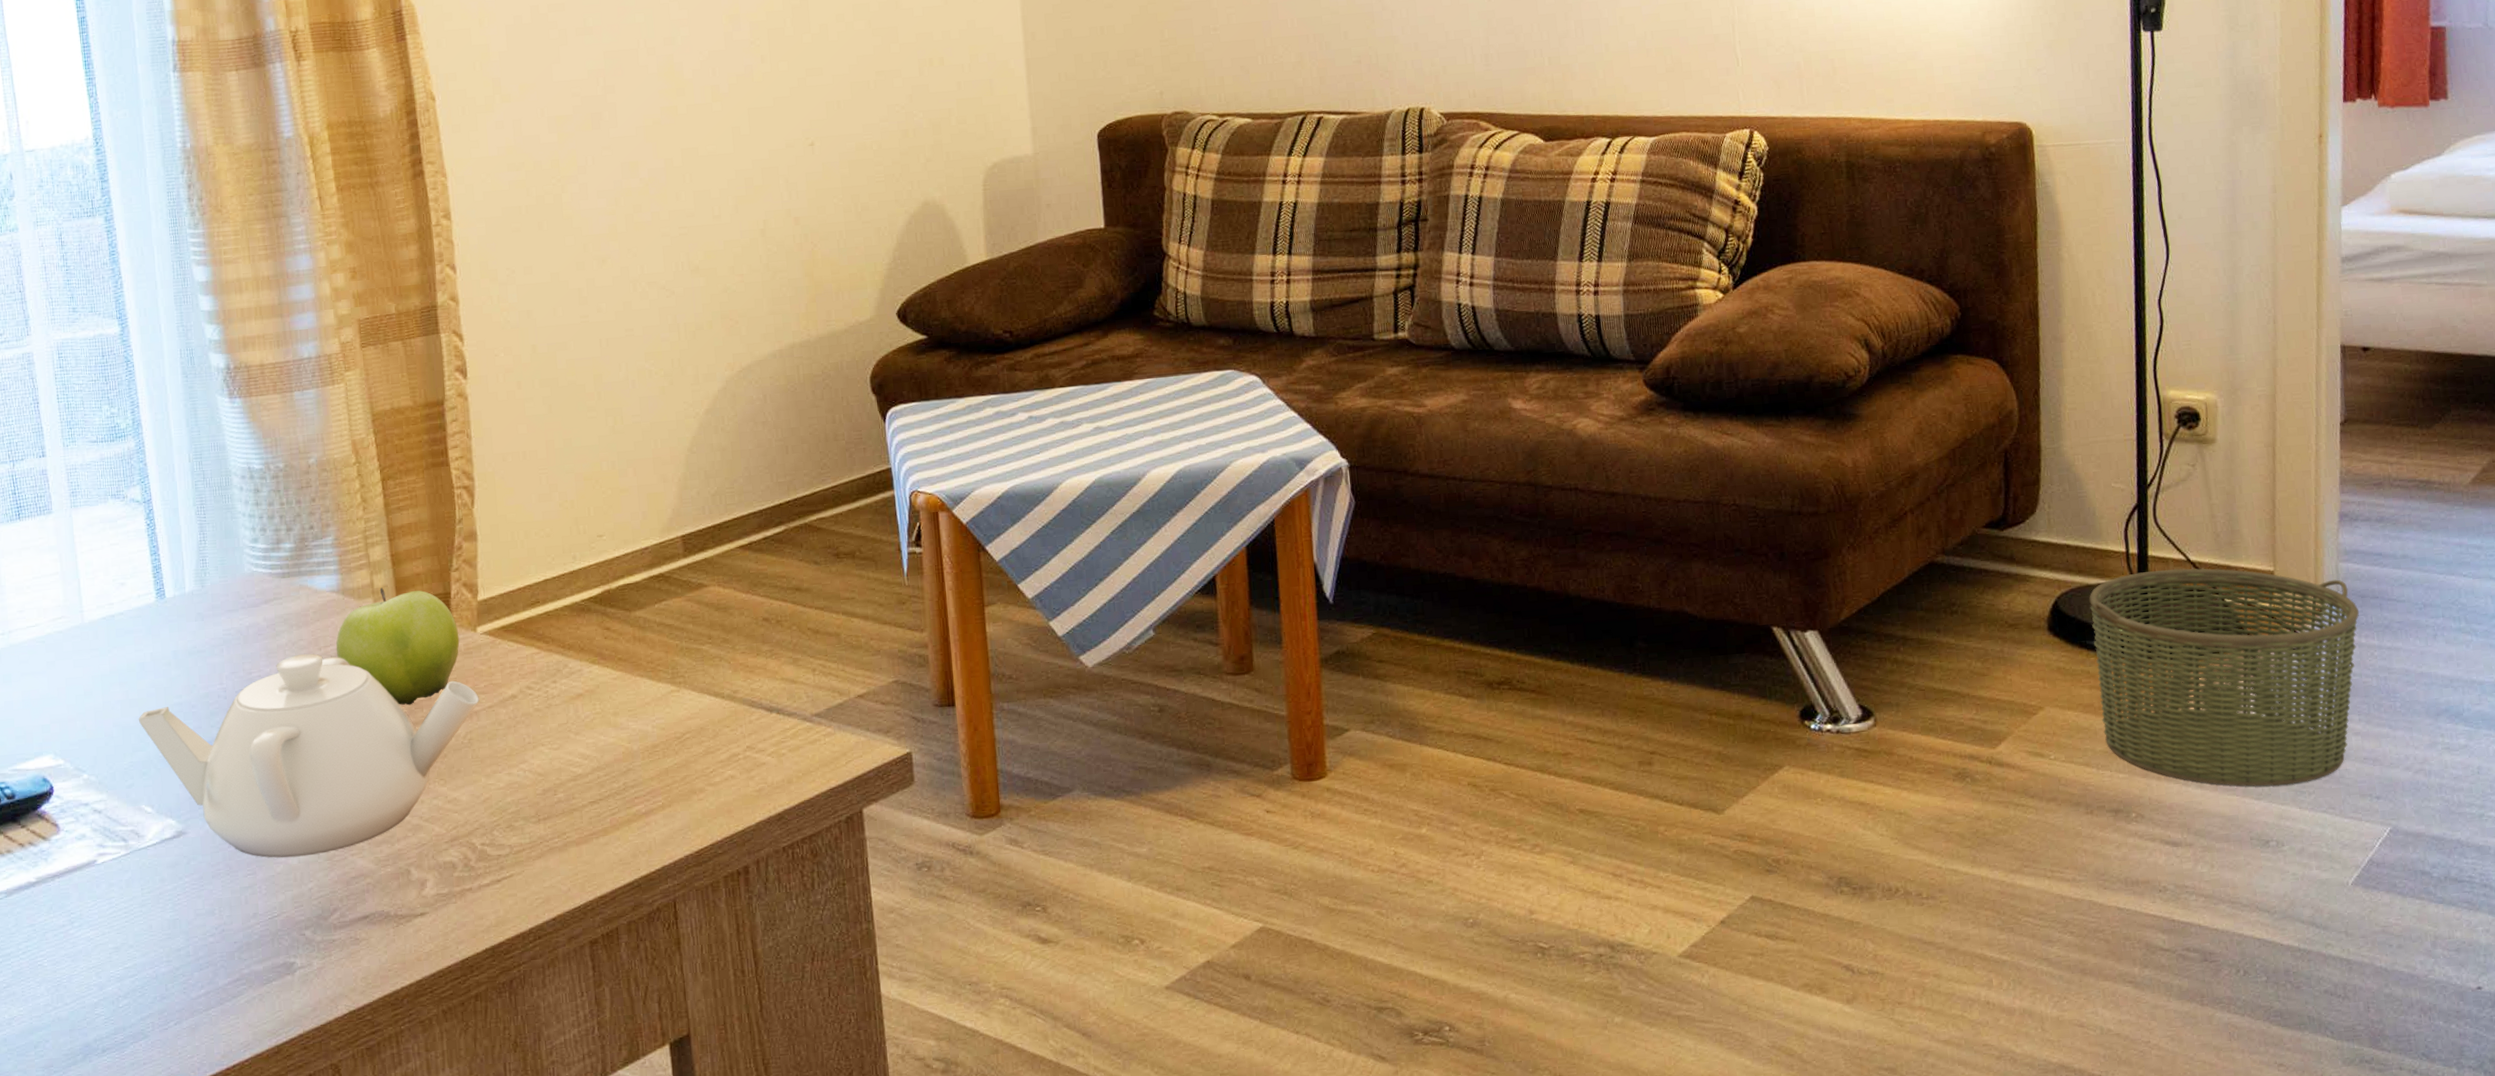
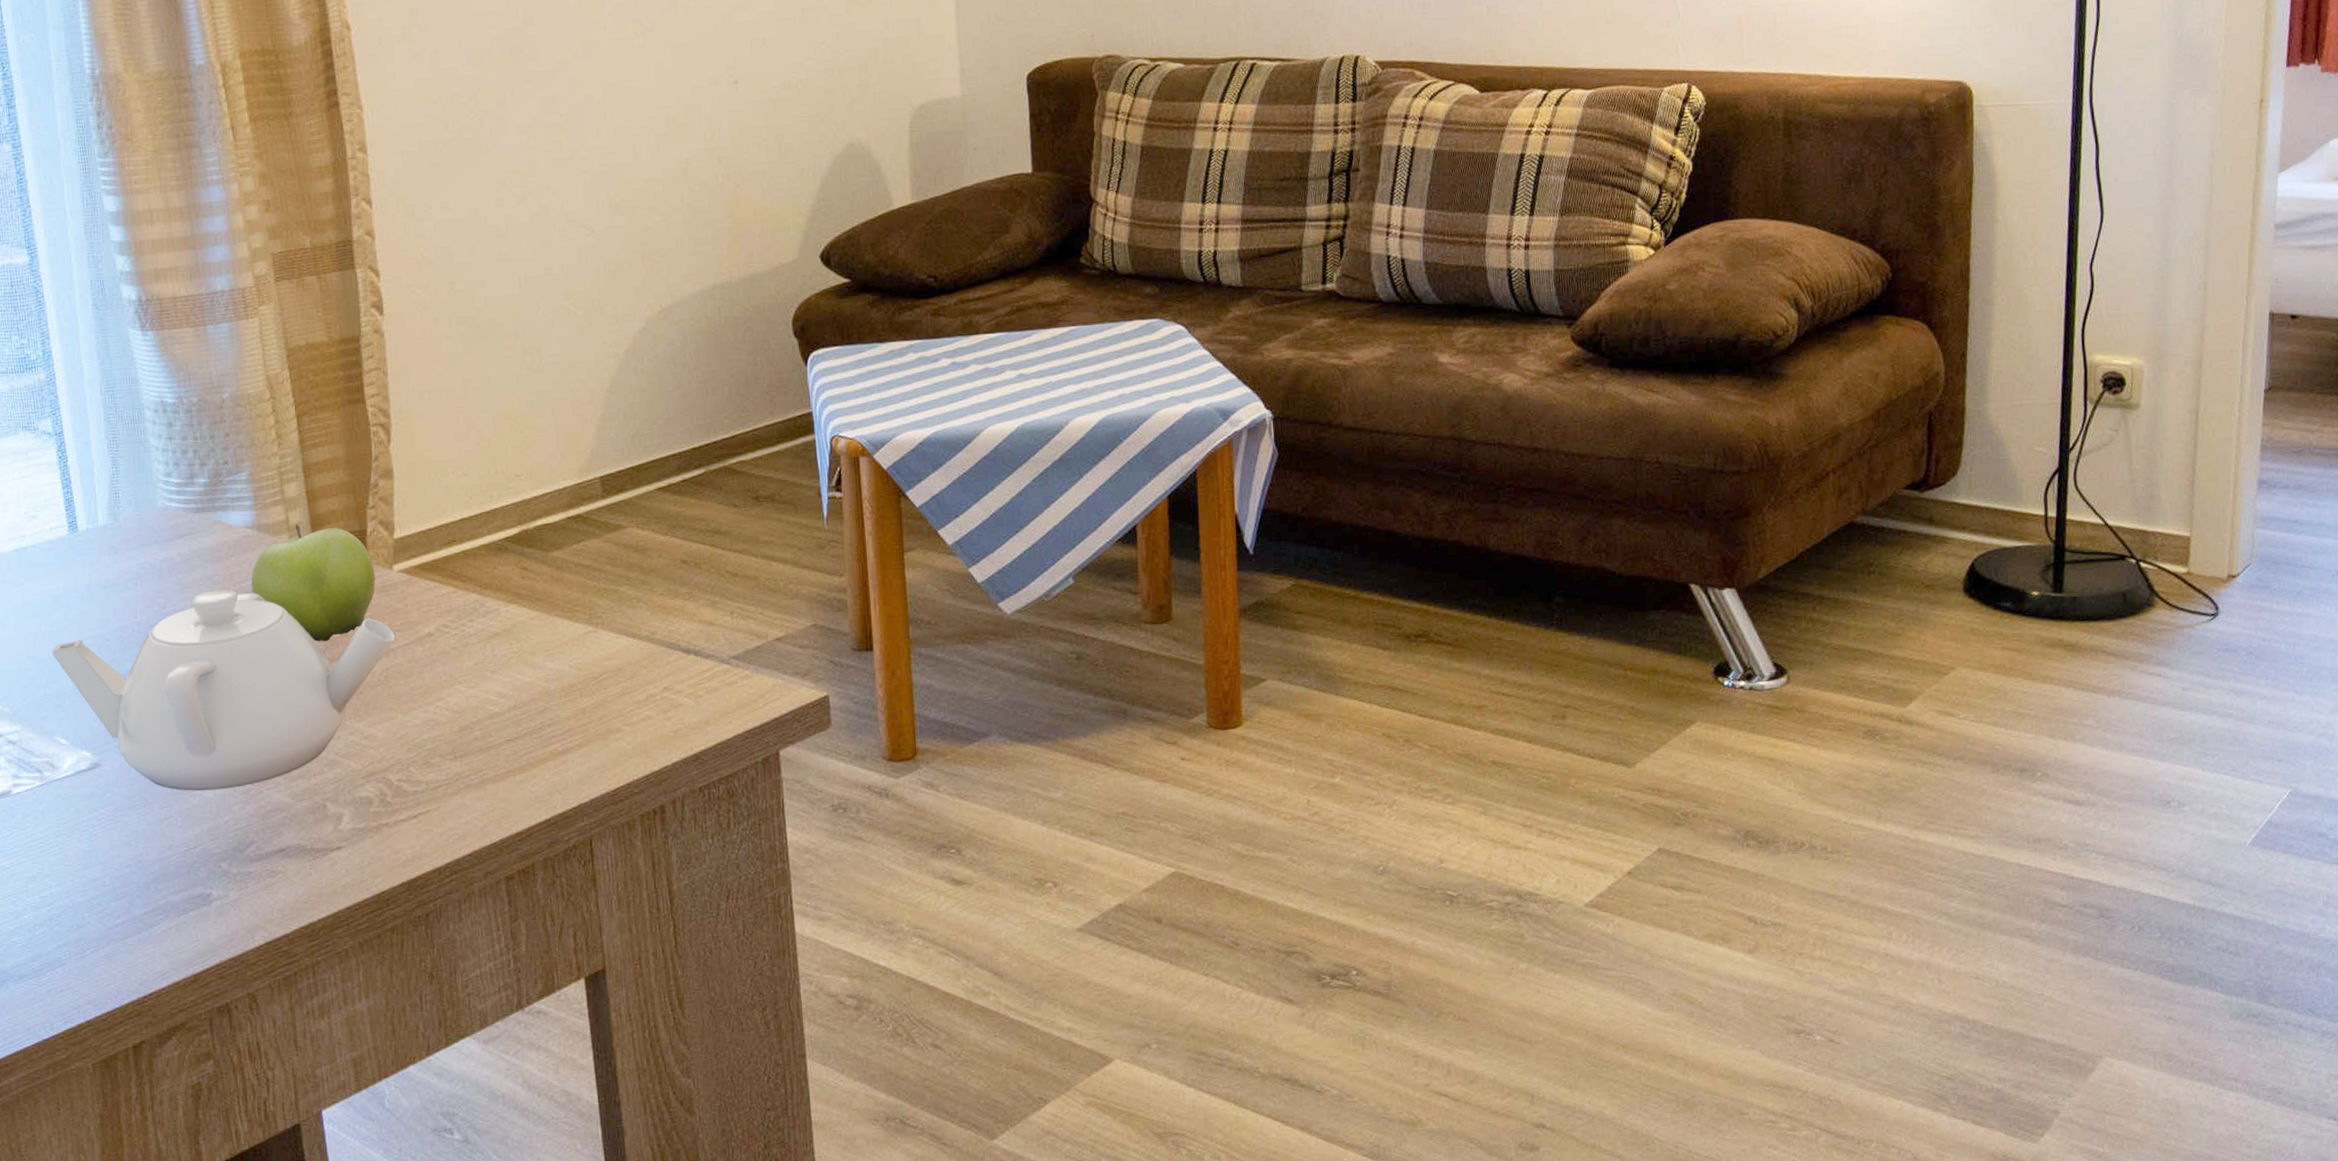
basket: present [2089,568,2360,787] -> none [2006,532,2273,748]

